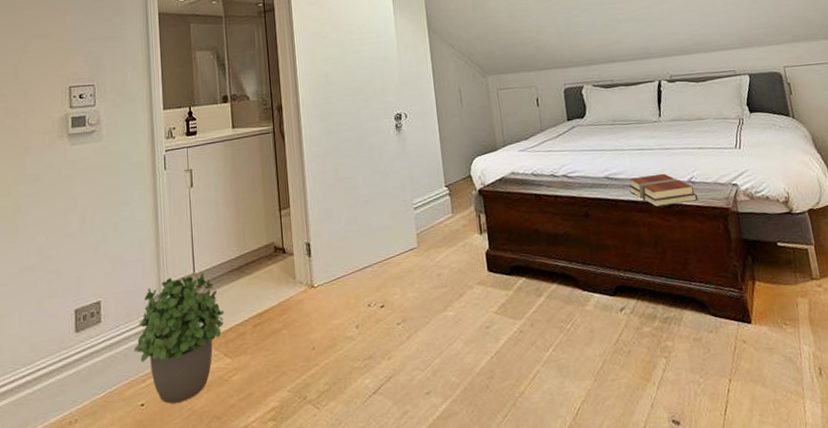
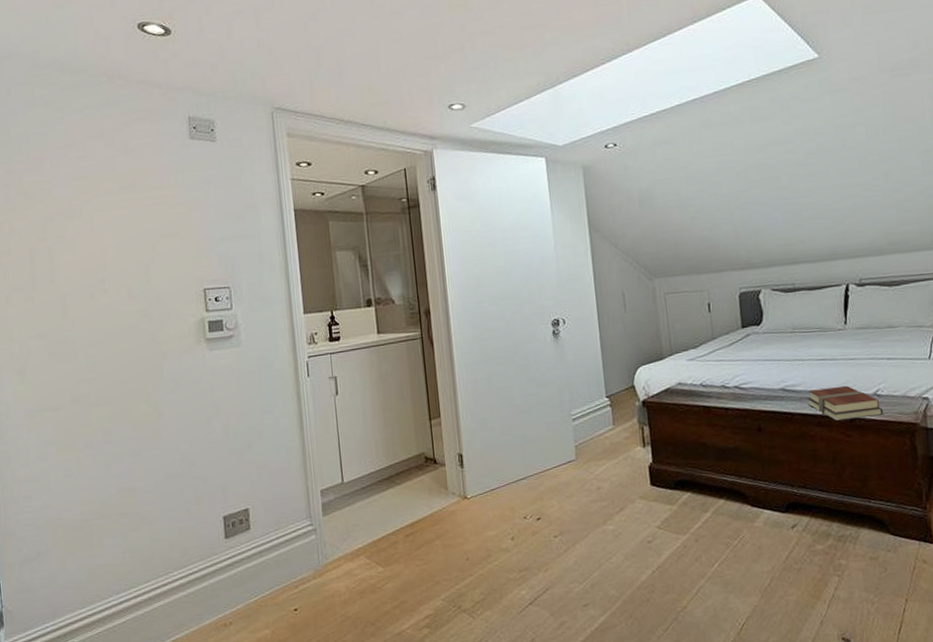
potted plant: present [133,273,225,404] -> none [284,482,376,609]

